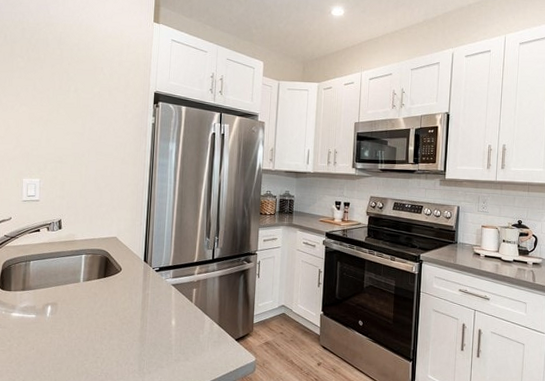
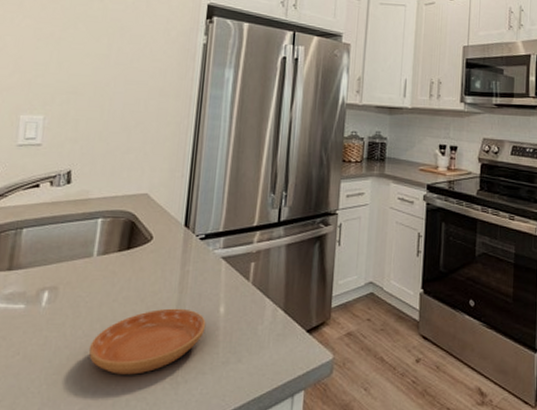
saucer: none [81,320,162,366] -> present [88,308,206,375]

